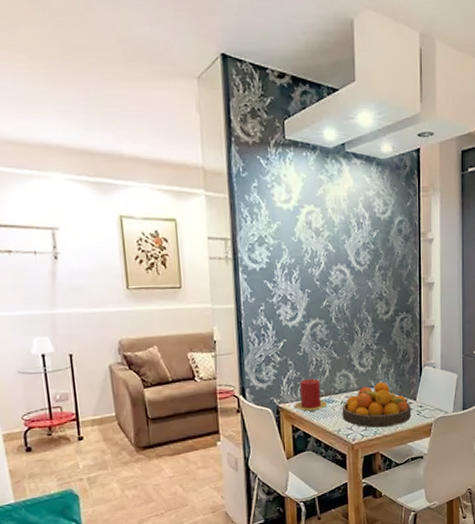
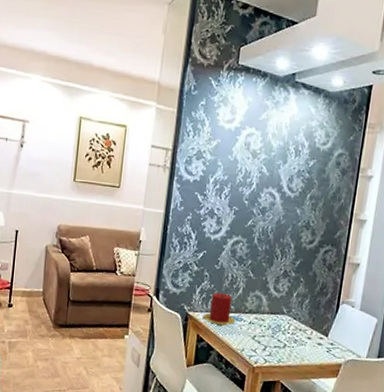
fruit bowl: present [342,382,411,428] -> none [248,310,322,358]

